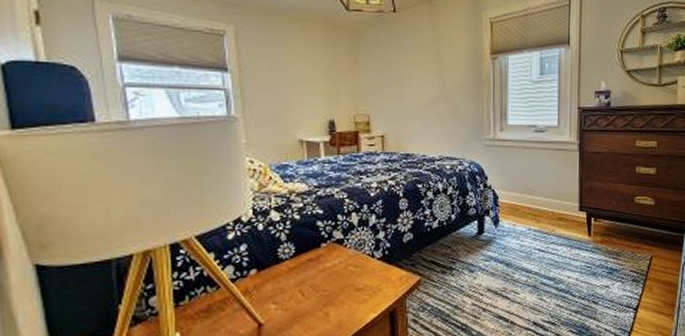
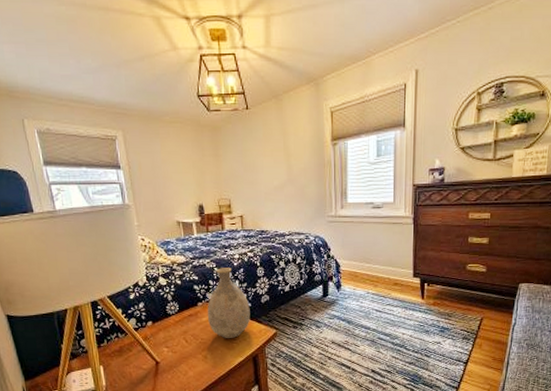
vase: none [332,199,389,289] -> present [207,268,250,338]

